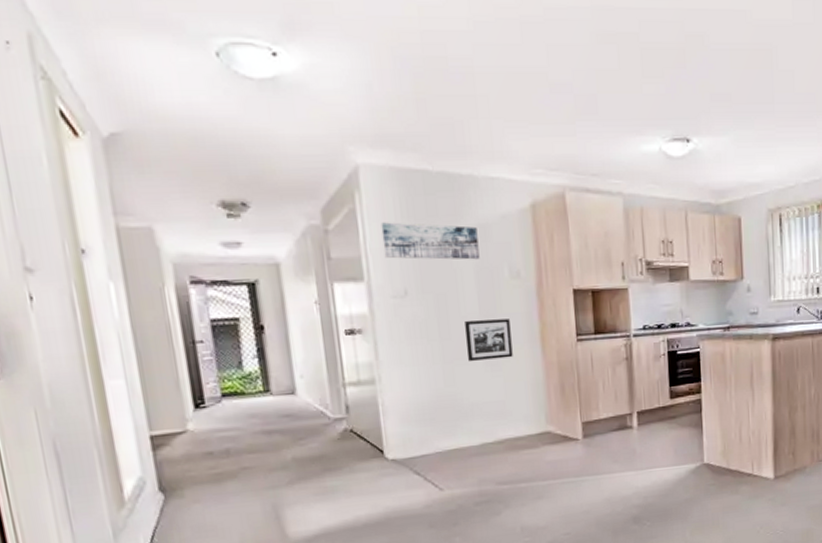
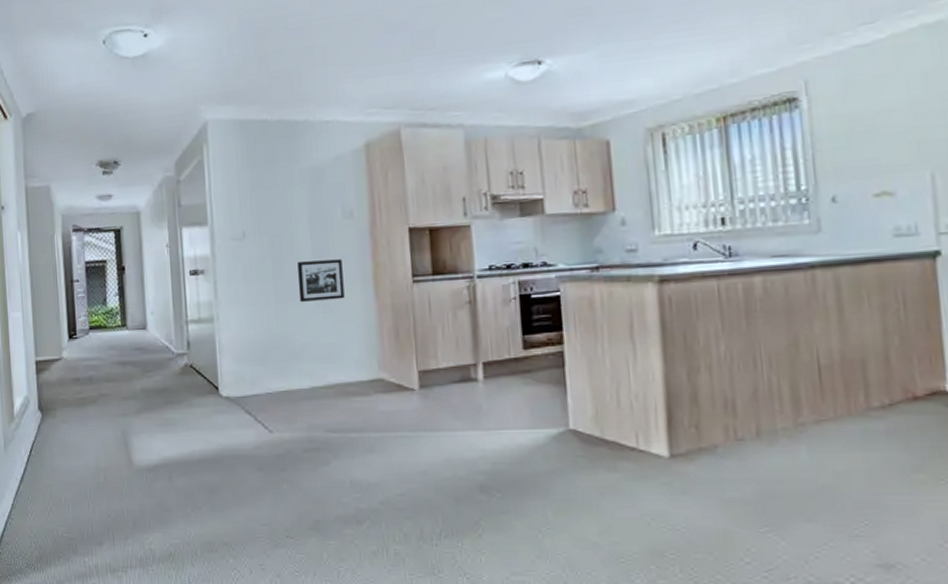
wall art: present [381,222,480,260] -> none [224,169,313,204]

